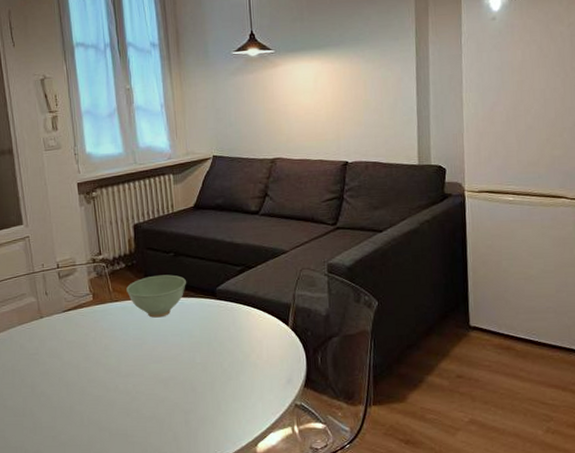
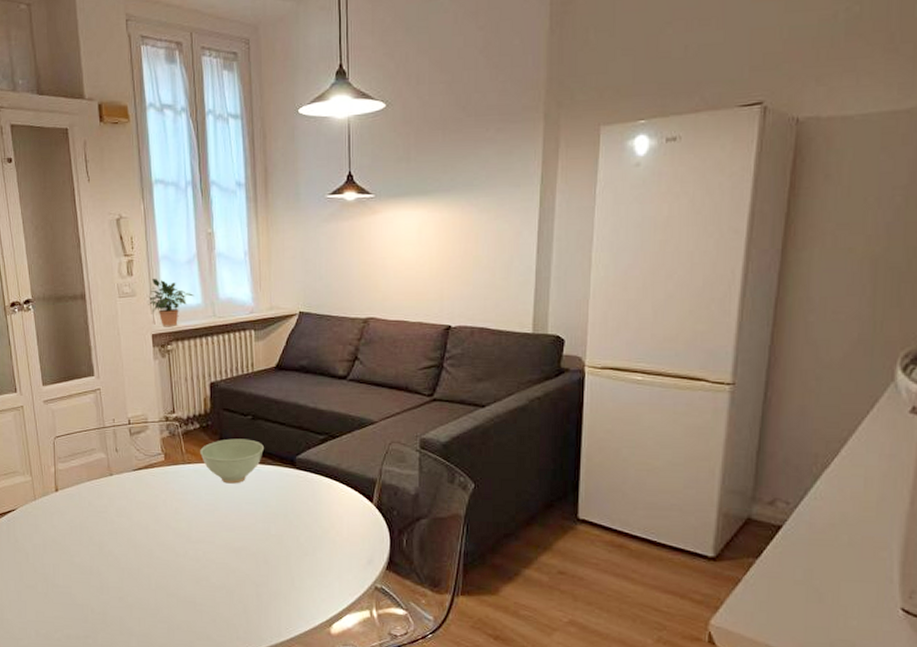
potted plant: none [72,131,116,176] -> present [148,278,194,327]

